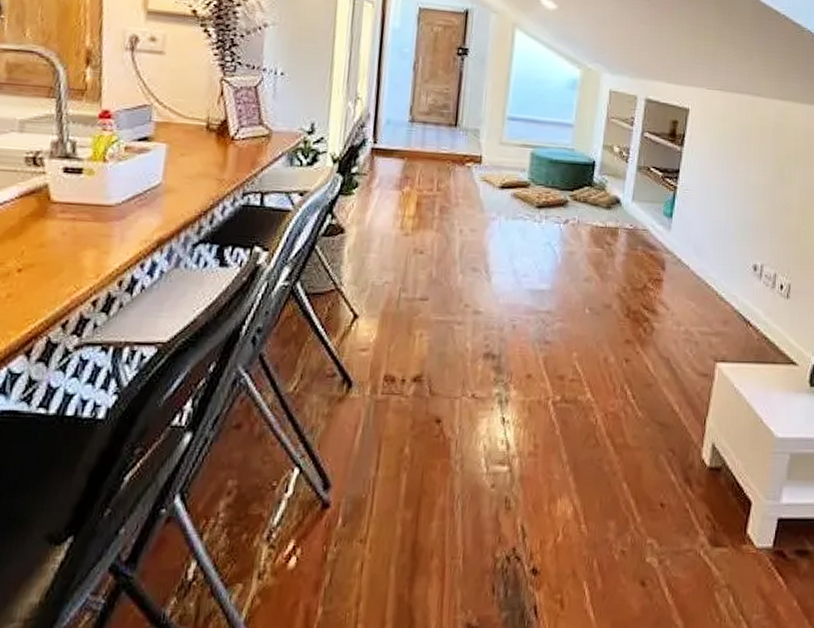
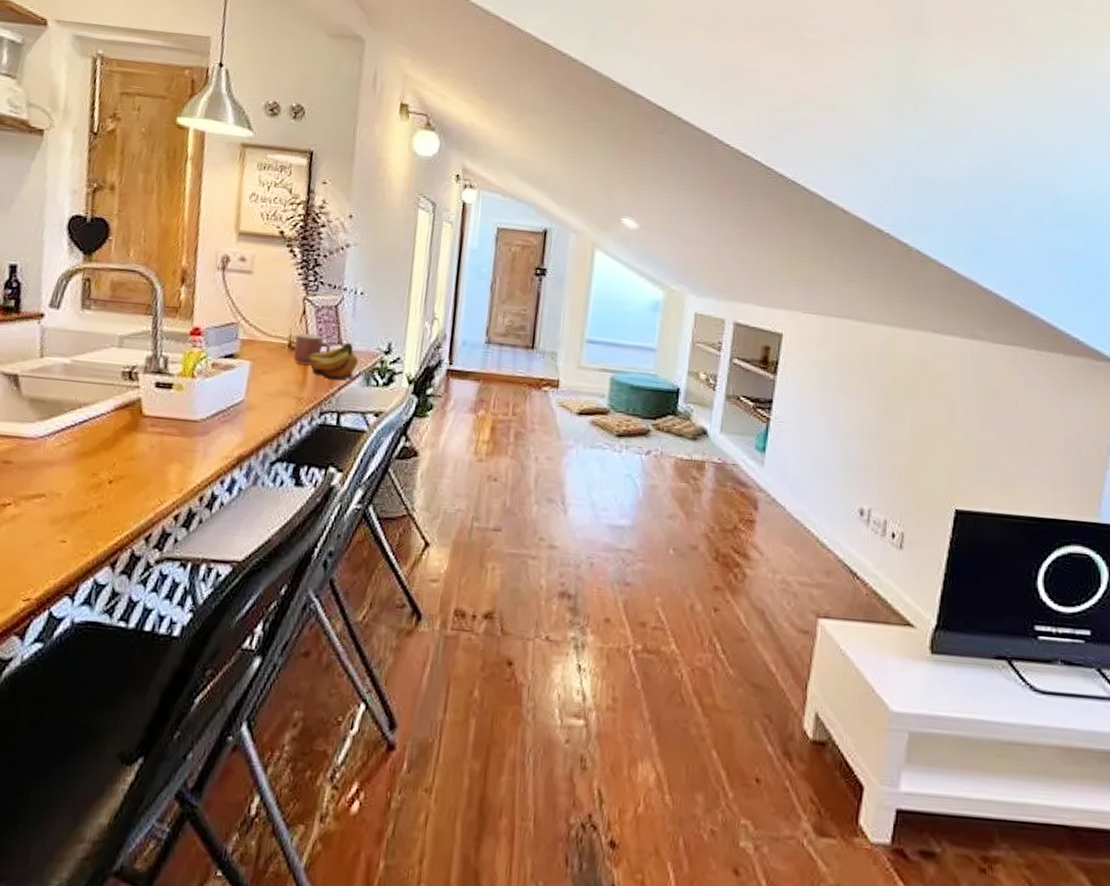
mug: none [212,114,252,147] -> present [293,333,331,366]
fruit: none [226,123,281,162] -> present [306,342,358,381]

